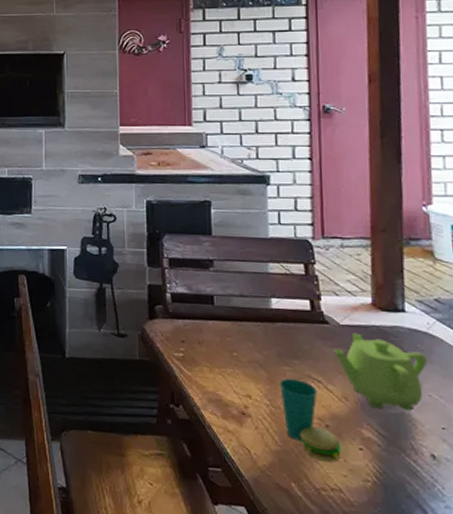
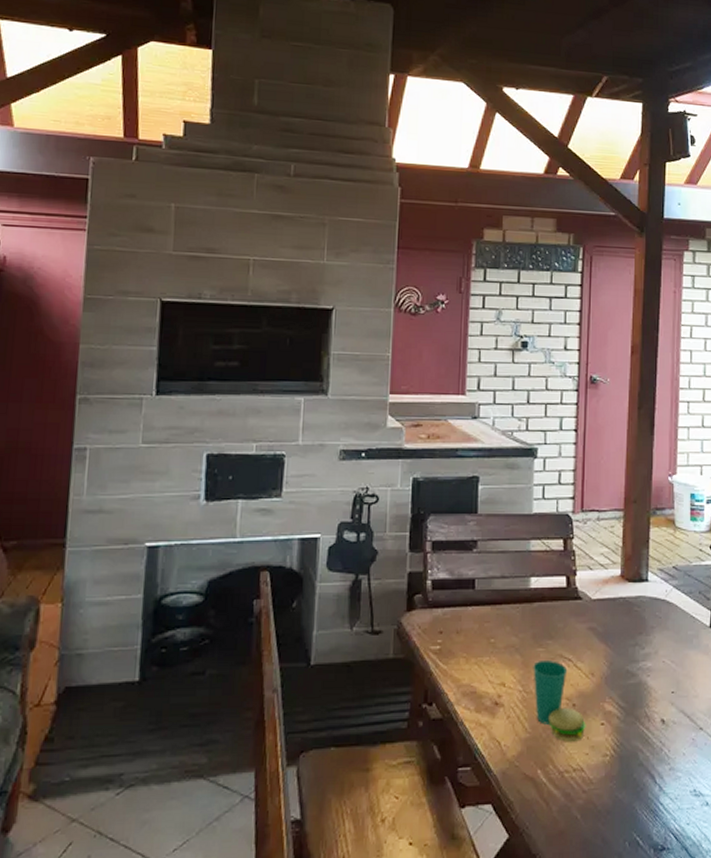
teapot: present [333,332,428,411] -> none [584,606,664,681]

